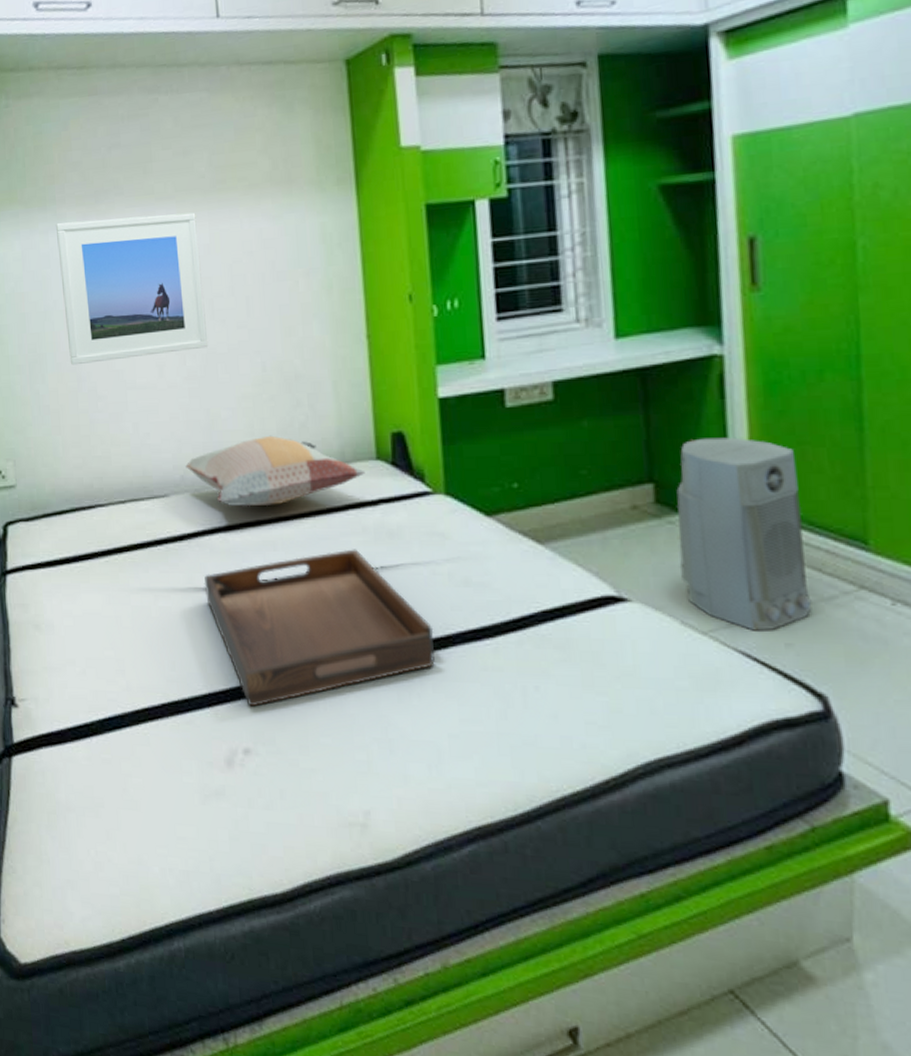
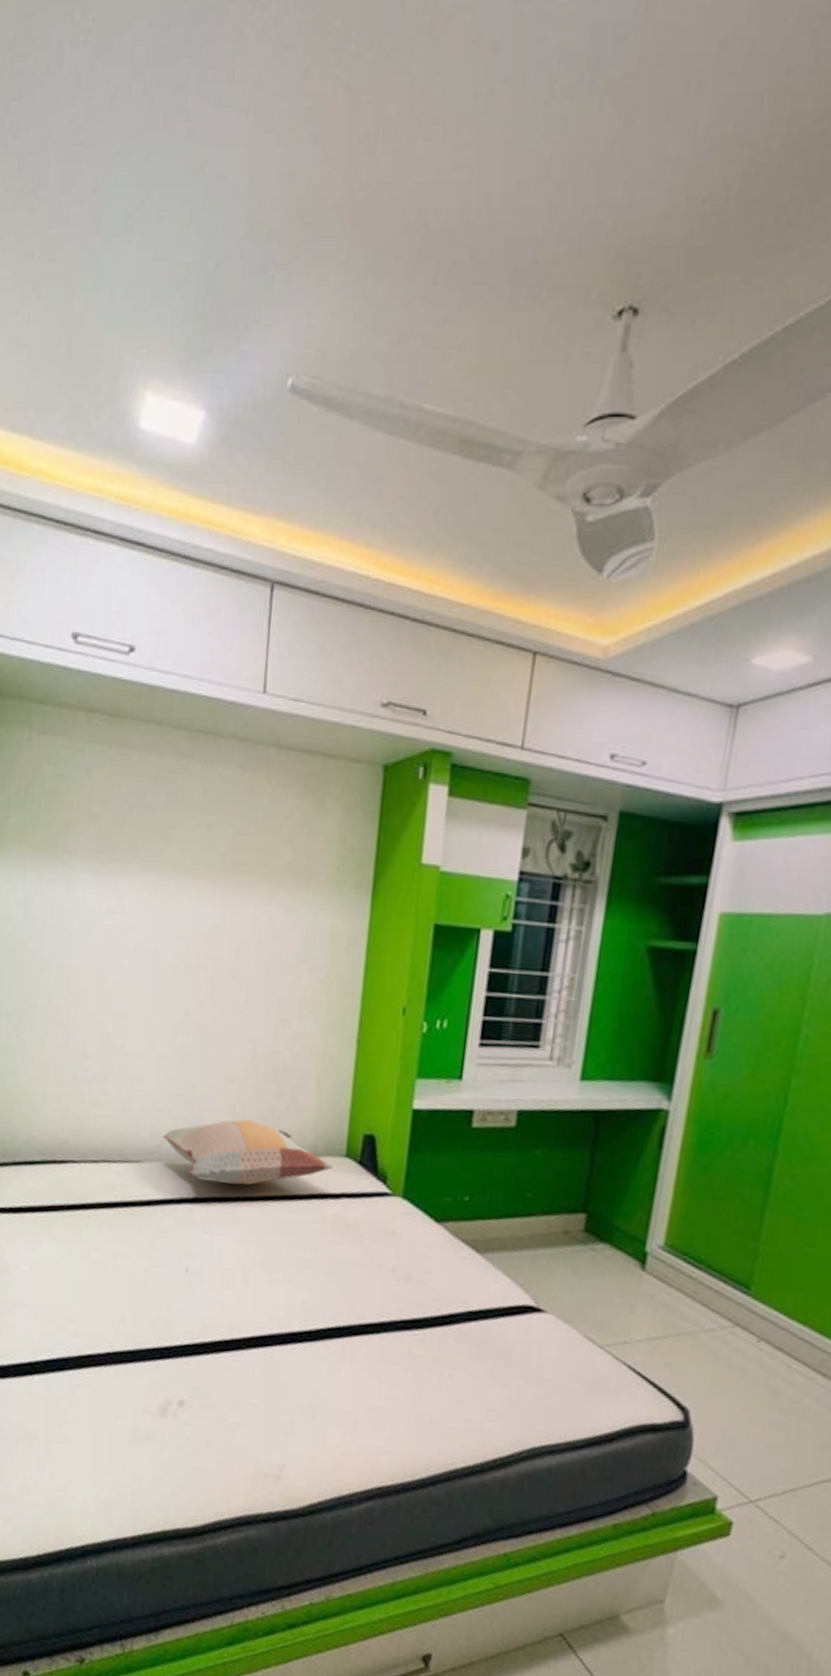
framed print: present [55,212,209,366] -> none [61,874,211,1026]
serving tray: present [204,549,435,707] -> none [163,1235,370,1365]
air purifier: present [676,437,812,631] -> none [593,1180,709,1351]

